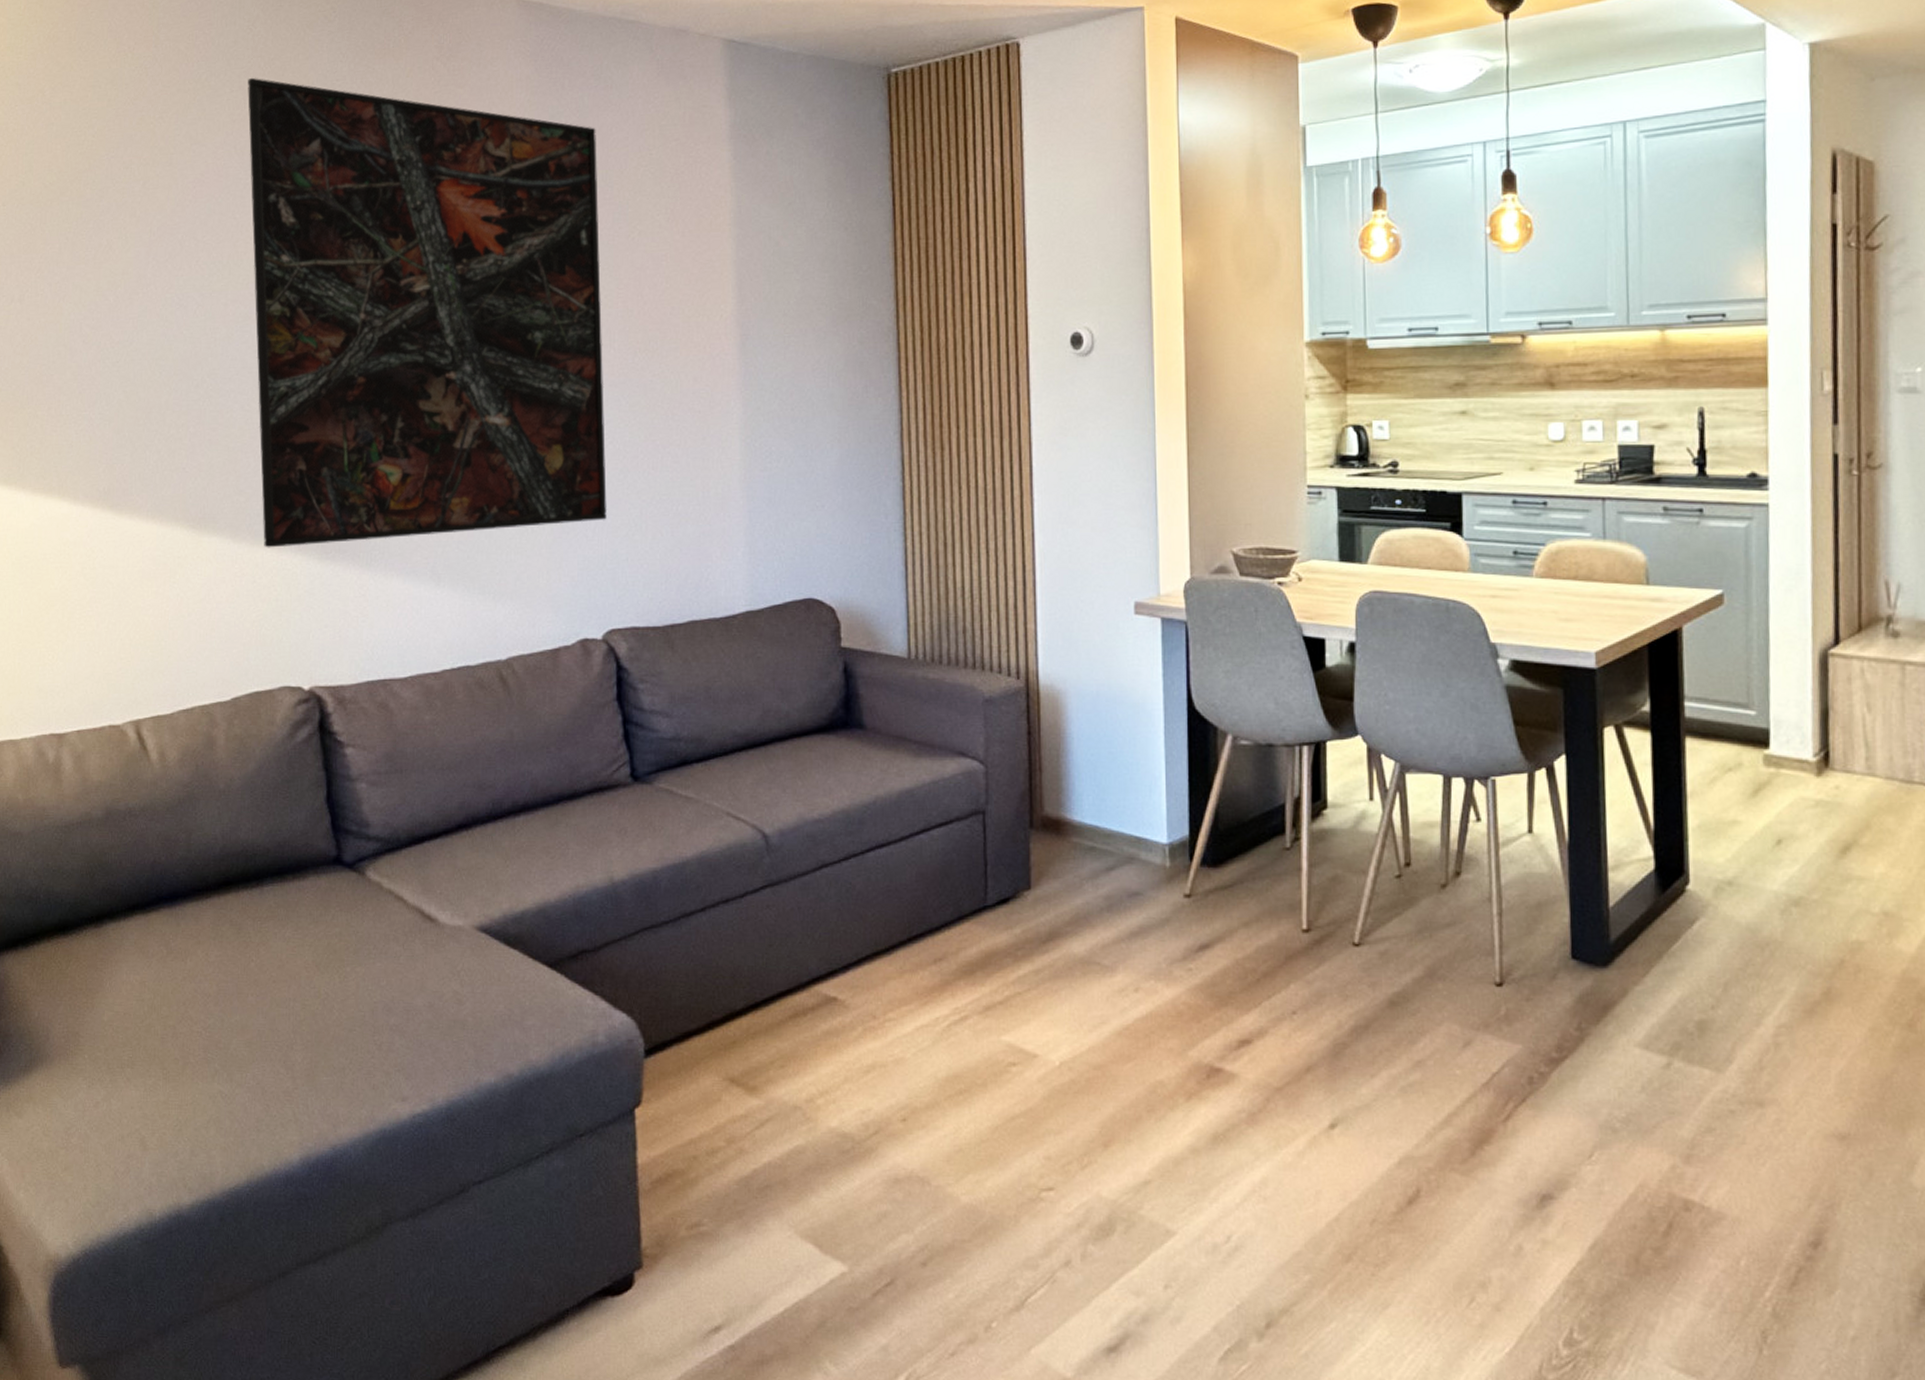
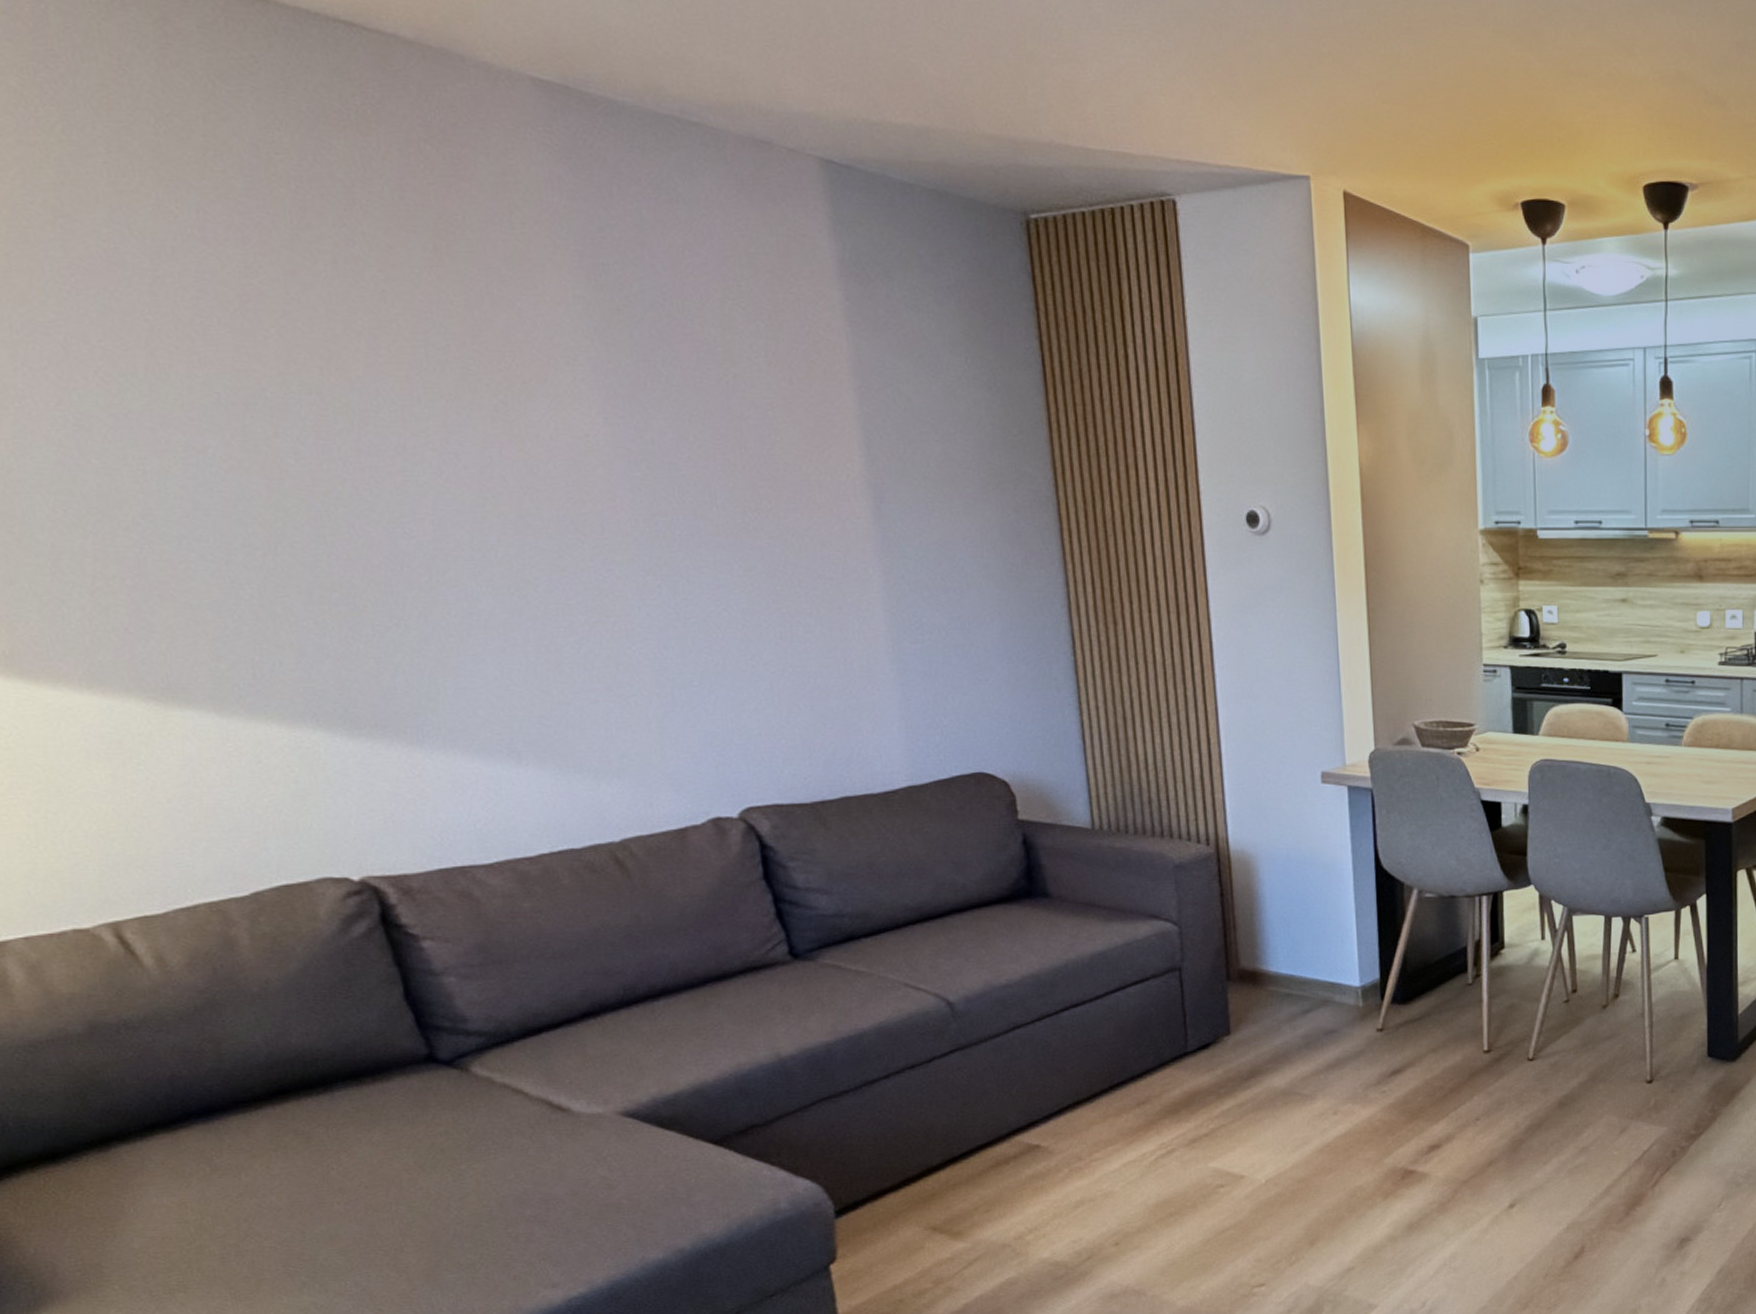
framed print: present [248,77,607,548] -> none [132,136,729,724]

